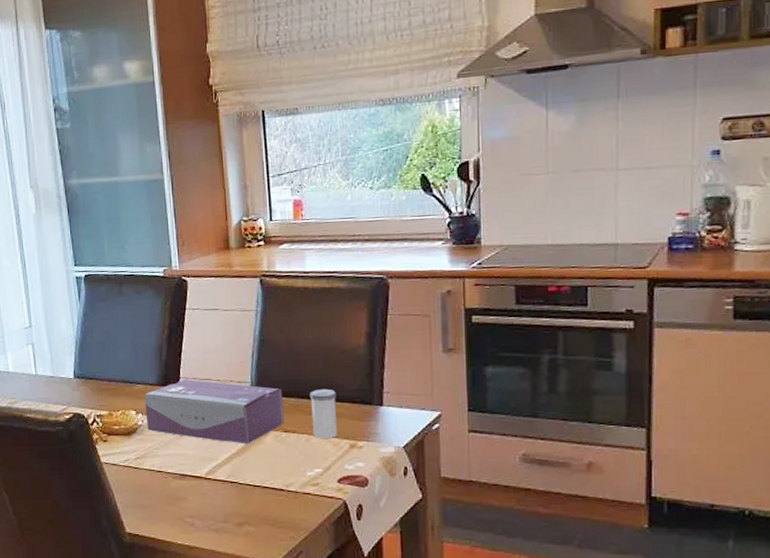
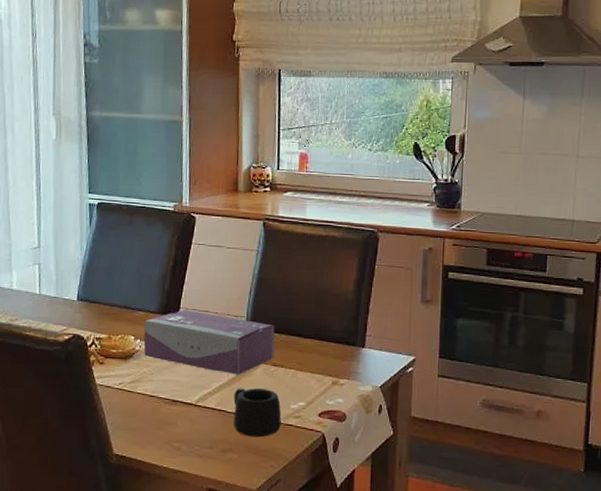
mug: none [245,457,298,508] -> present [233,388,282,438]
salt shaker: present [309,388,338,438] -> none [299,328,324,374]

